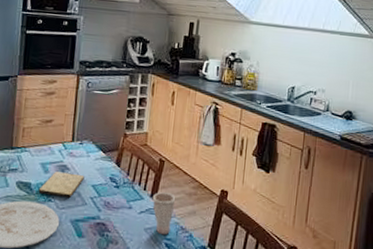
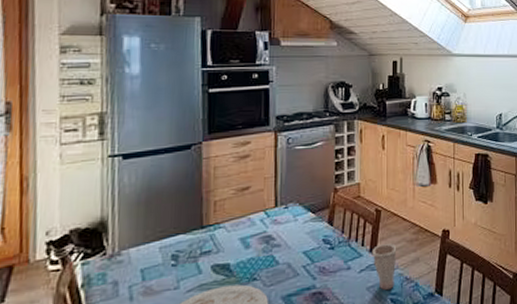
cutting board: present [38,171,85,198] -> none [239,242,294,274]

